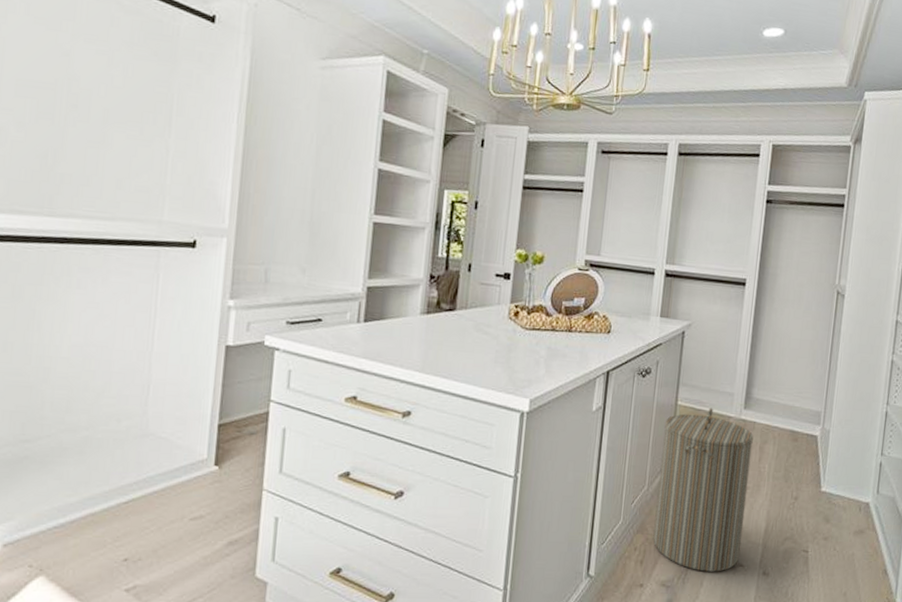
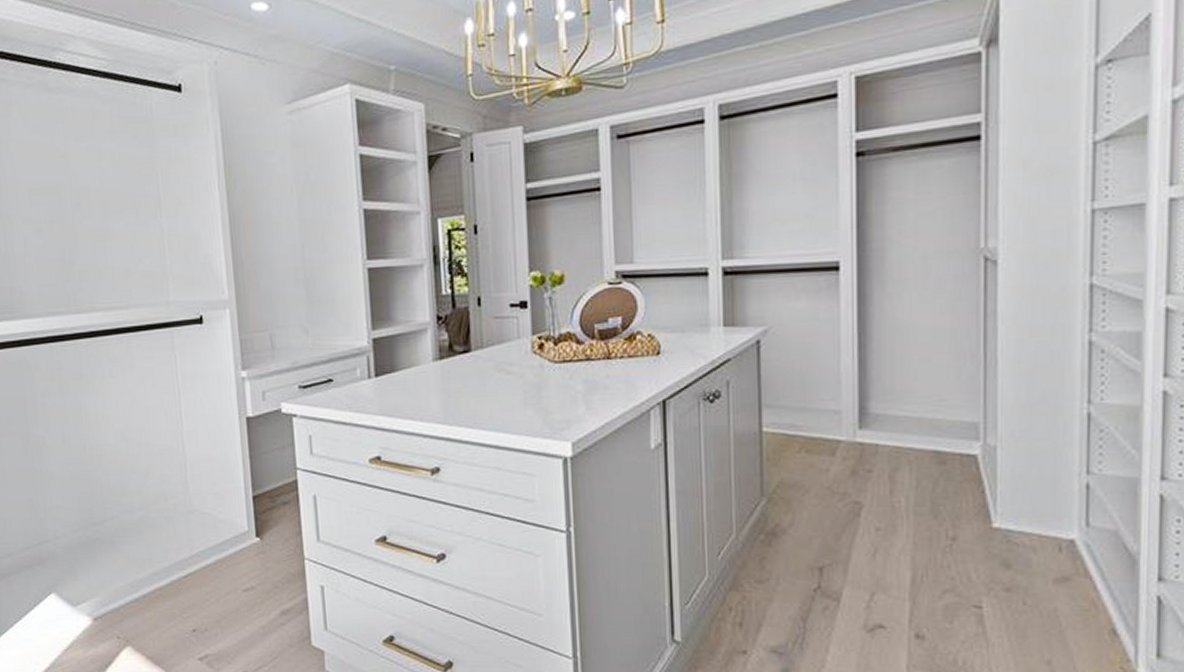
laundry hamper: present [653,408,754,572] -> none [749,432,878,635]

